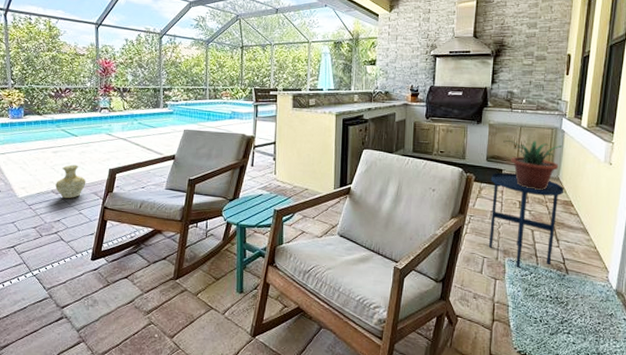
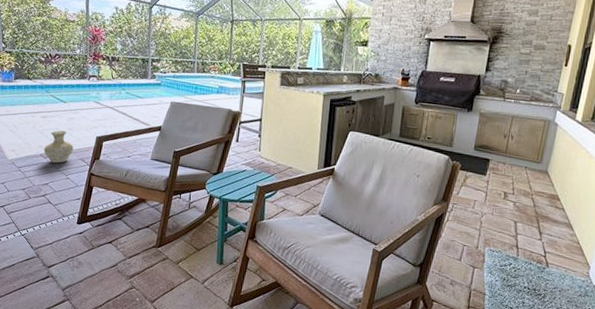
side table: present [488,172,564,267] -> none [469,162,552,258]
potted plant: present [503,140,562,190] -> none [493,130,554,183]

